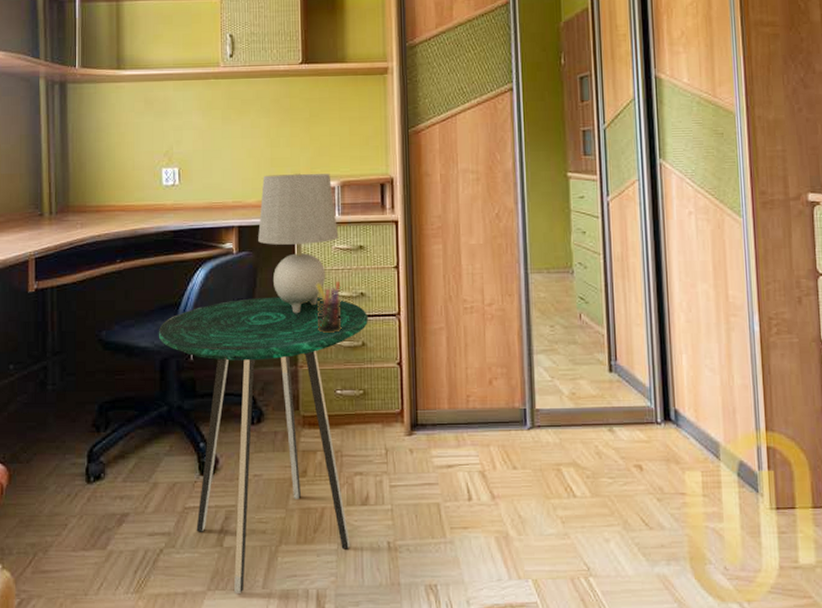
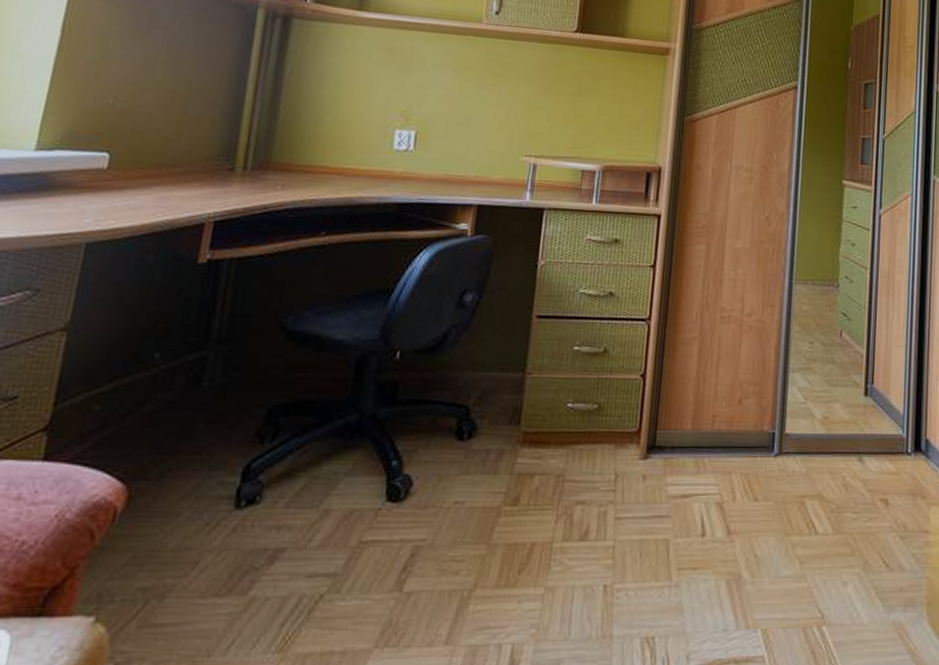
side table: present [158,296,368,593] -> none [359,289,615,651]
table lamp: present [258,173,339,314] -> none [499,150,593,312]
pen holder: present [316,280,342,333] -> none [555,276,588,336]

